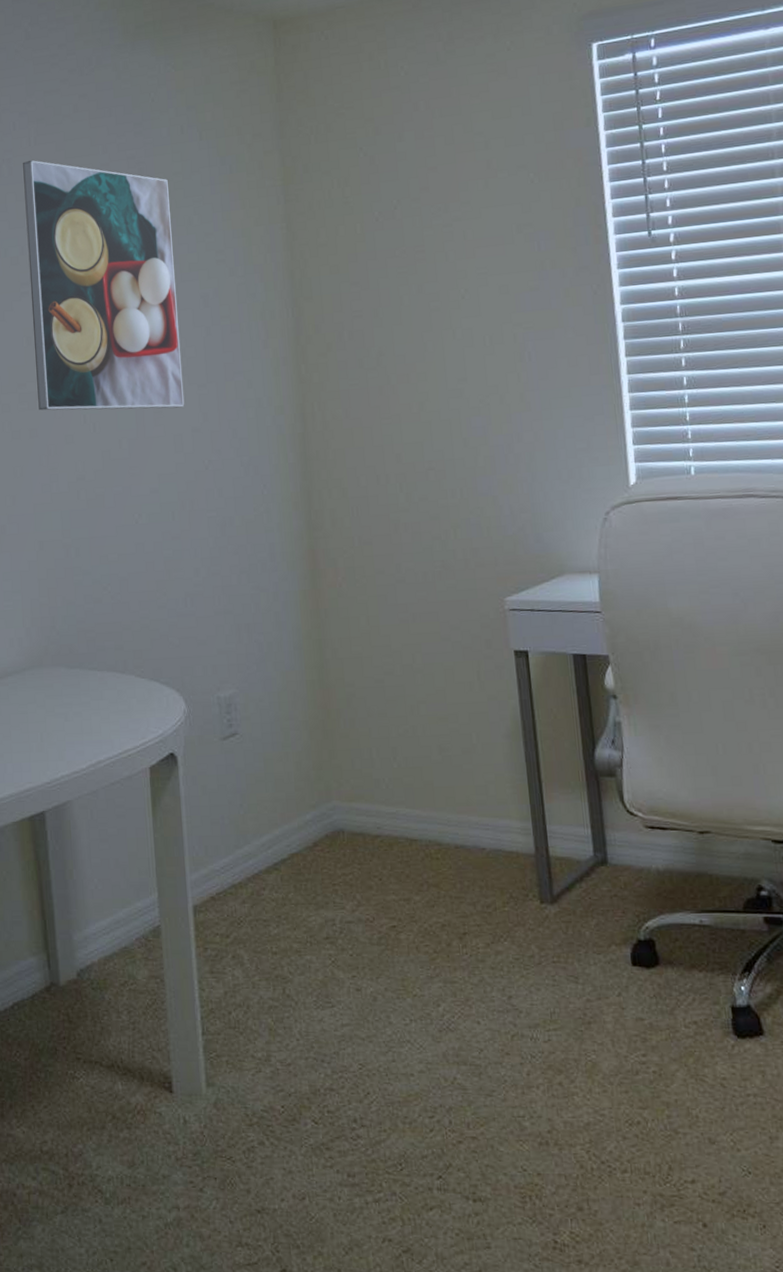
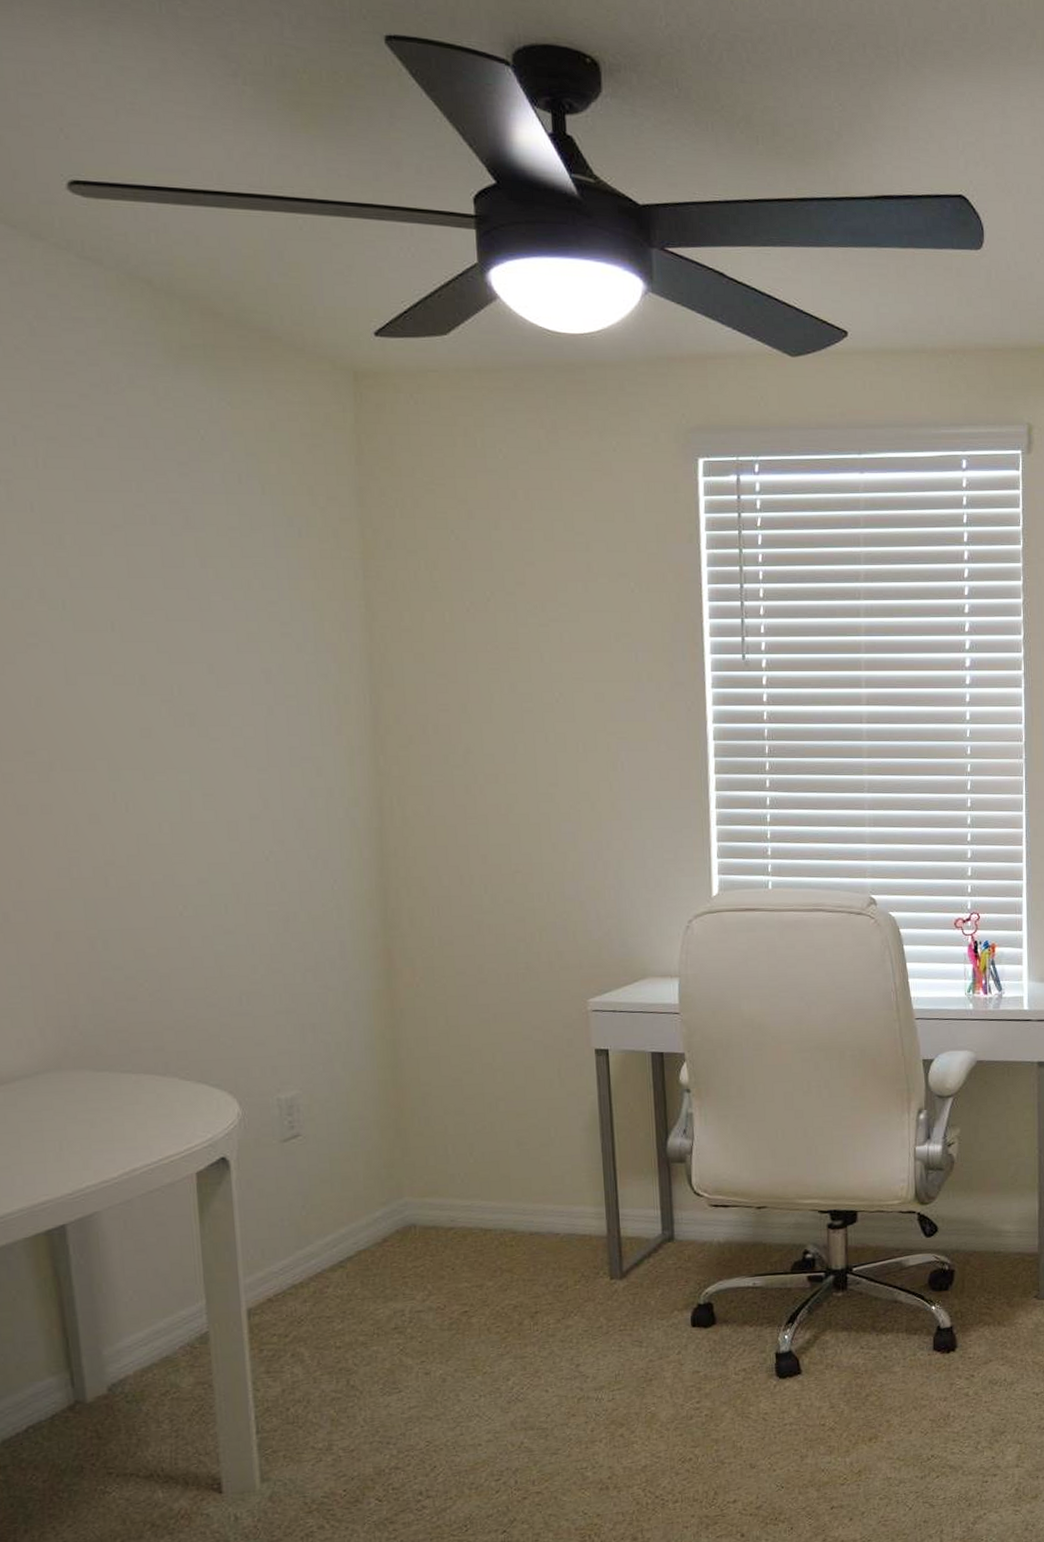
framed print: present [23,159,185,411] -> none [27,485,241,792]

